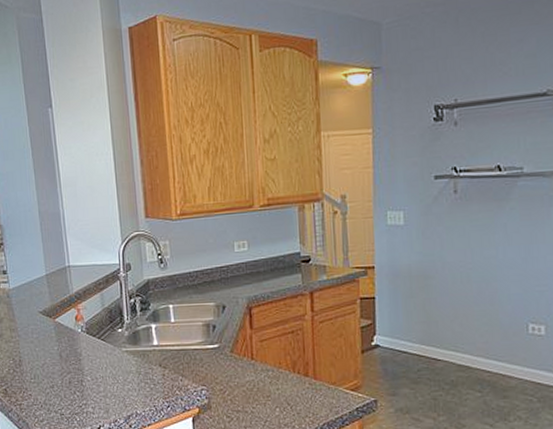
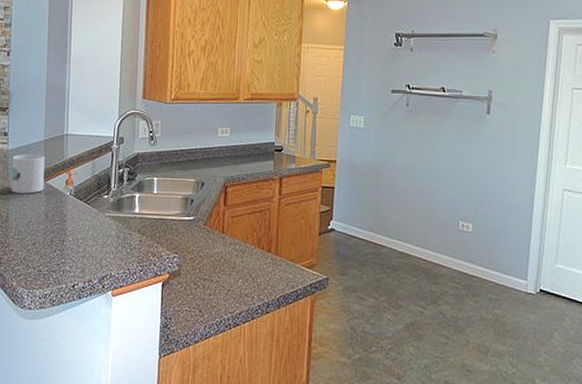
mug: none [16,291,54,335] -> present [11,154,45,194]

